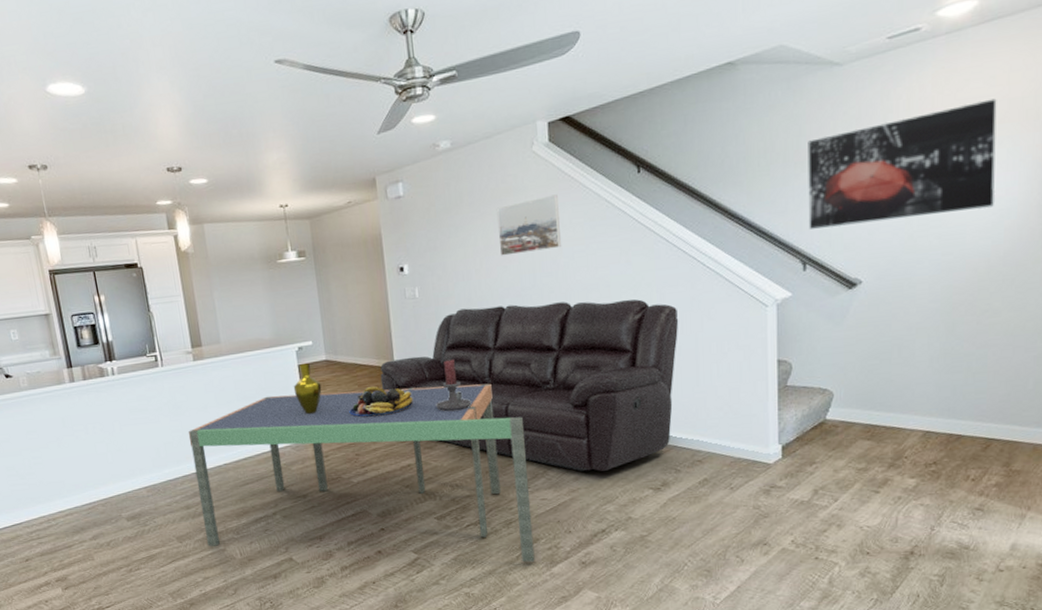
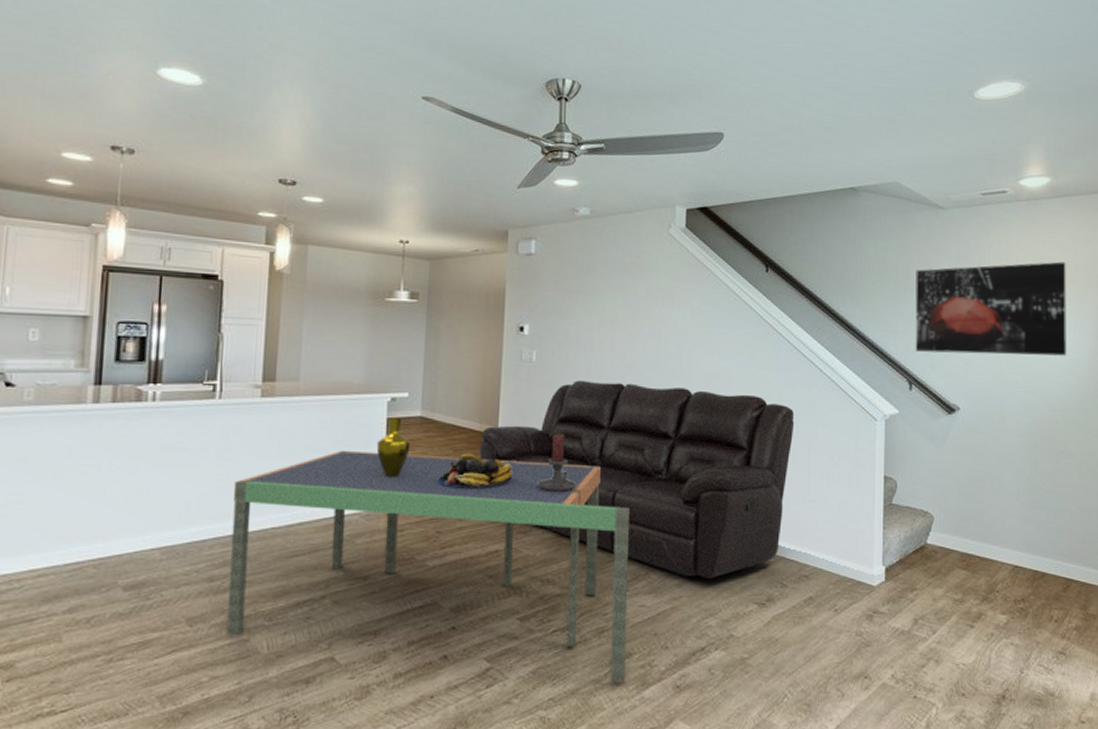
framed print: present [496,194,561,256] -> none [626,279,689,333]

